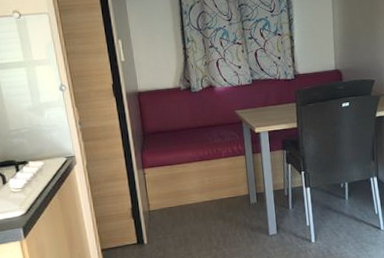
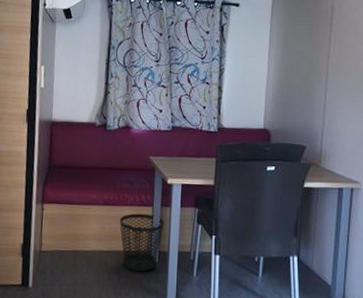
wastebasket: none [217,162,258,214] -> present [120,213,165,272]

